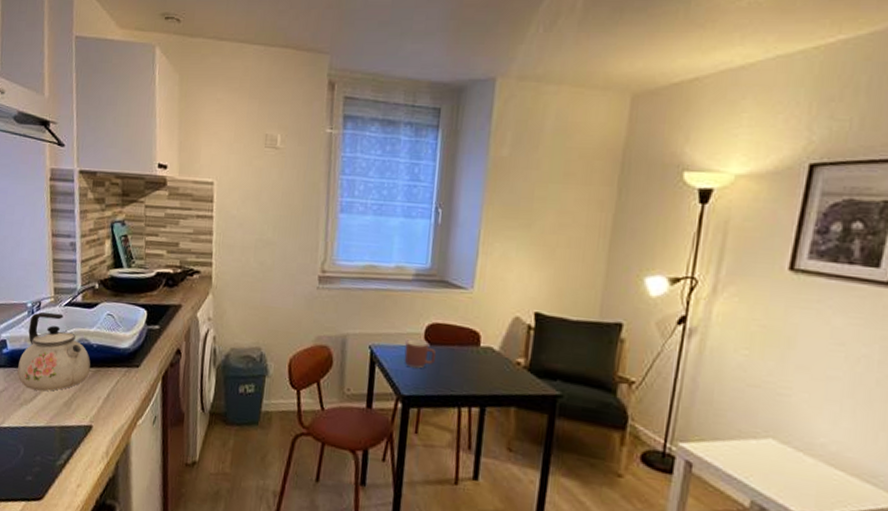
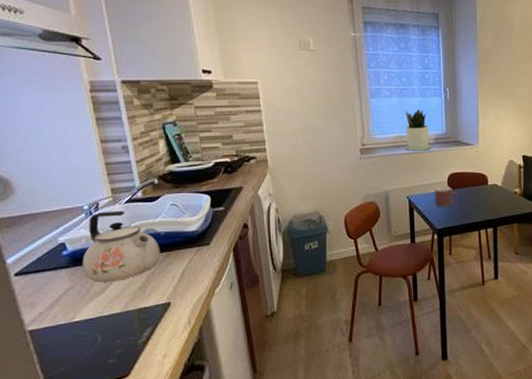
planter: none [374,232,410,289] -> present [404,109,432,151]

